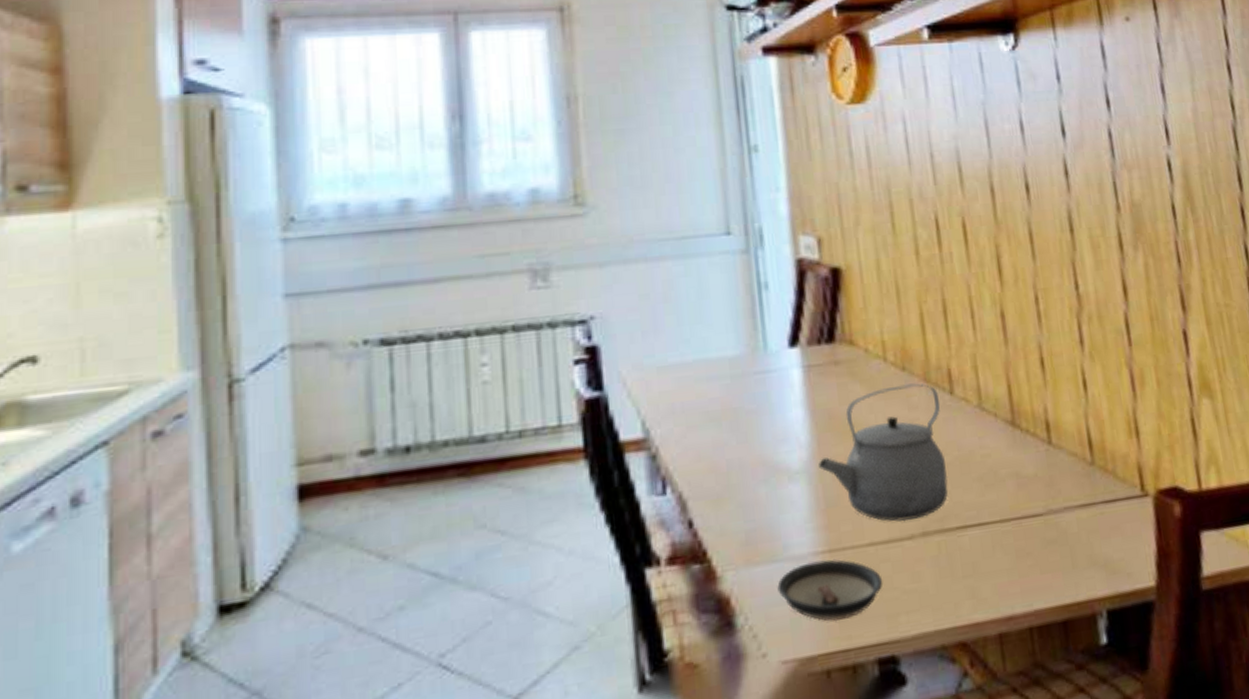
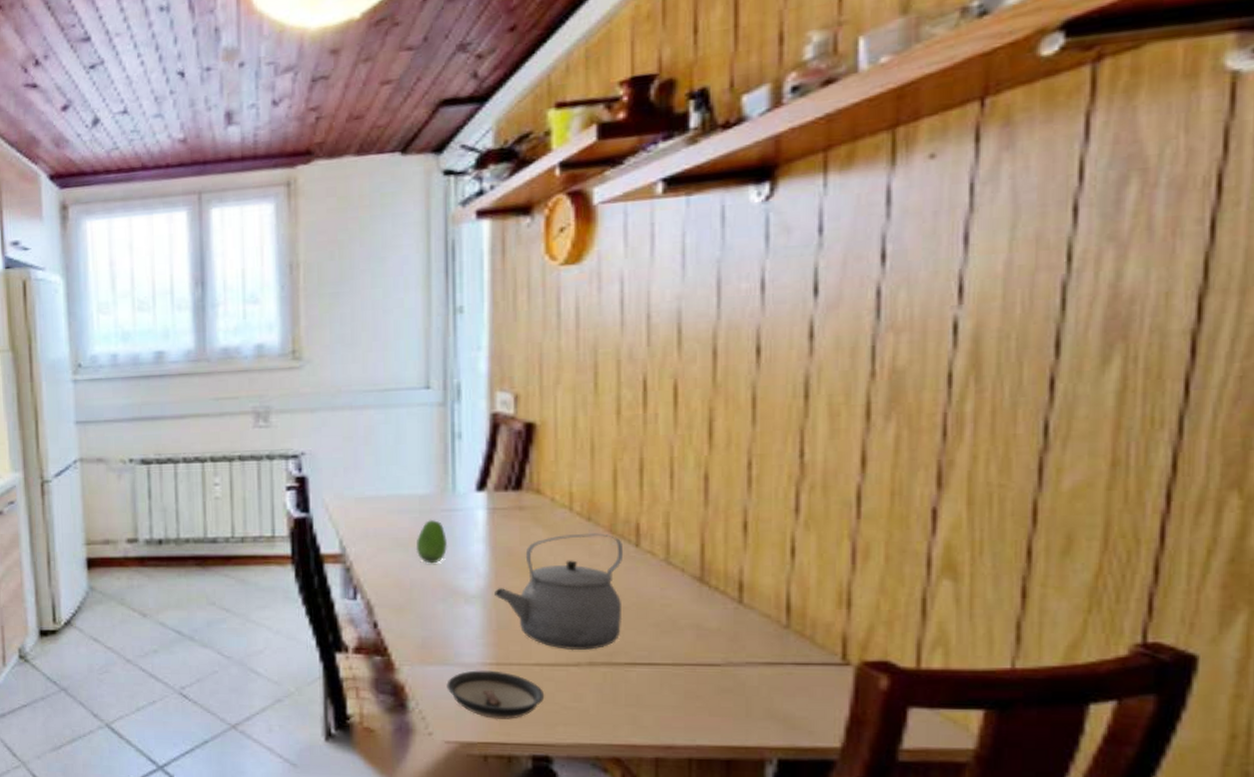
fruit: none [730,384,765,439] -> present [417,519,448,564]

